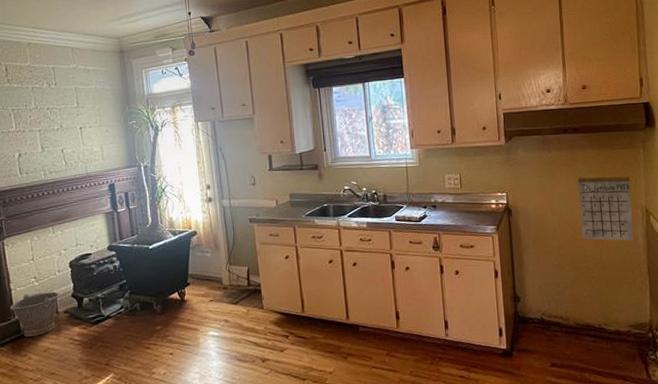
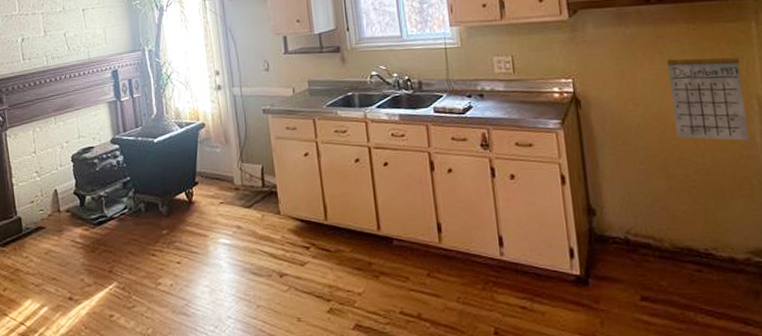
bucket: present [10,292,60,337] -> none [12,188,62,237]

